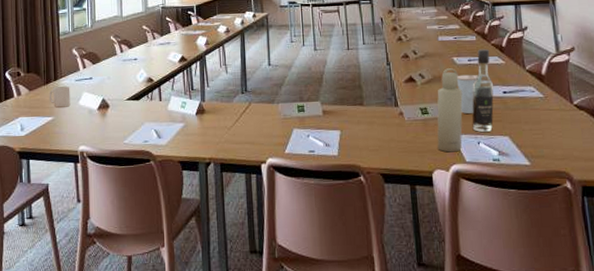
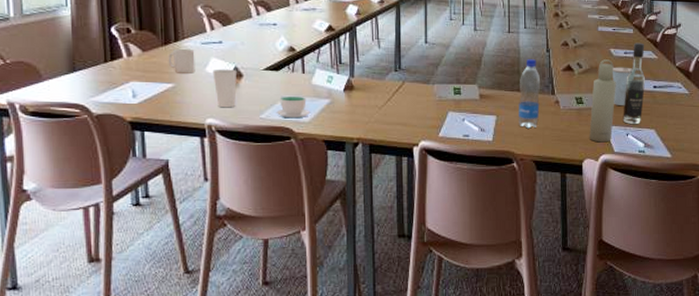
cup: none [84,101,104,136] -> present [212,69,237,108]
cup: none [137,121,167,143] -> present [276,95,311,119]
bottle: none [361,73,384,142] -> present [518,59,541,129]

